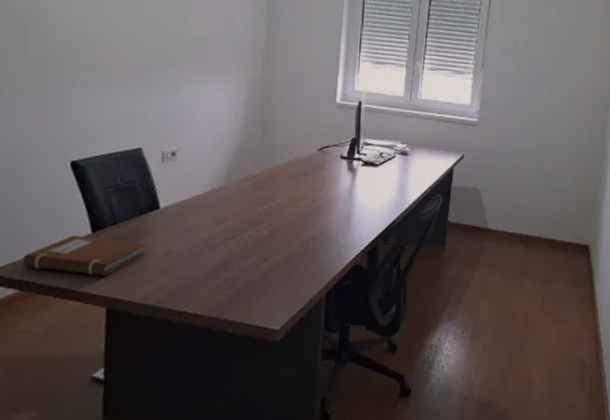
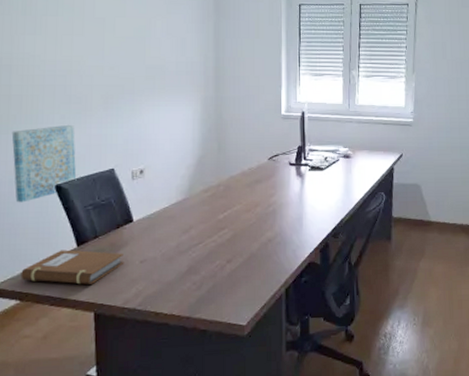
wall art: none [22,94,99,179] -> present [11,124,77,203]

